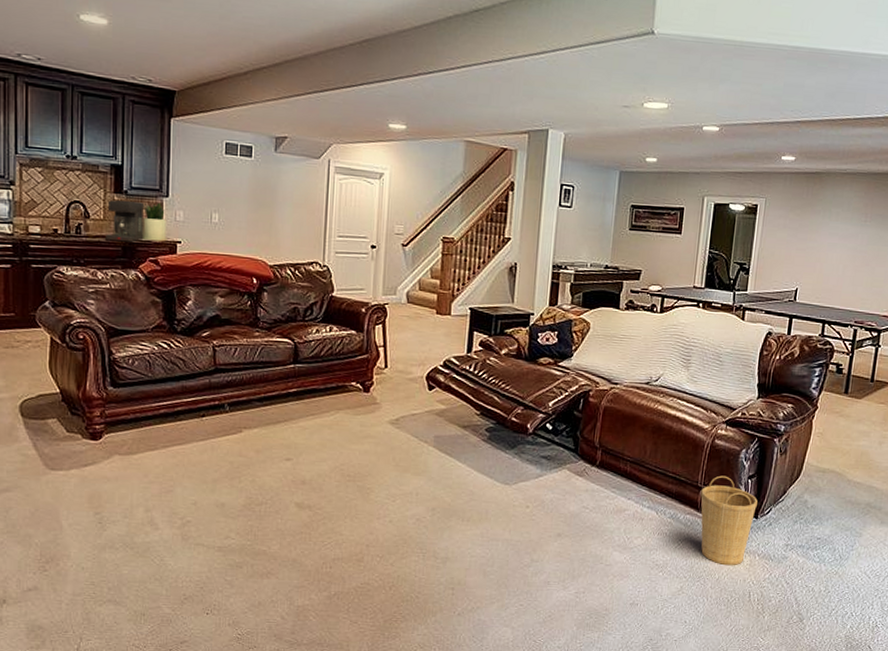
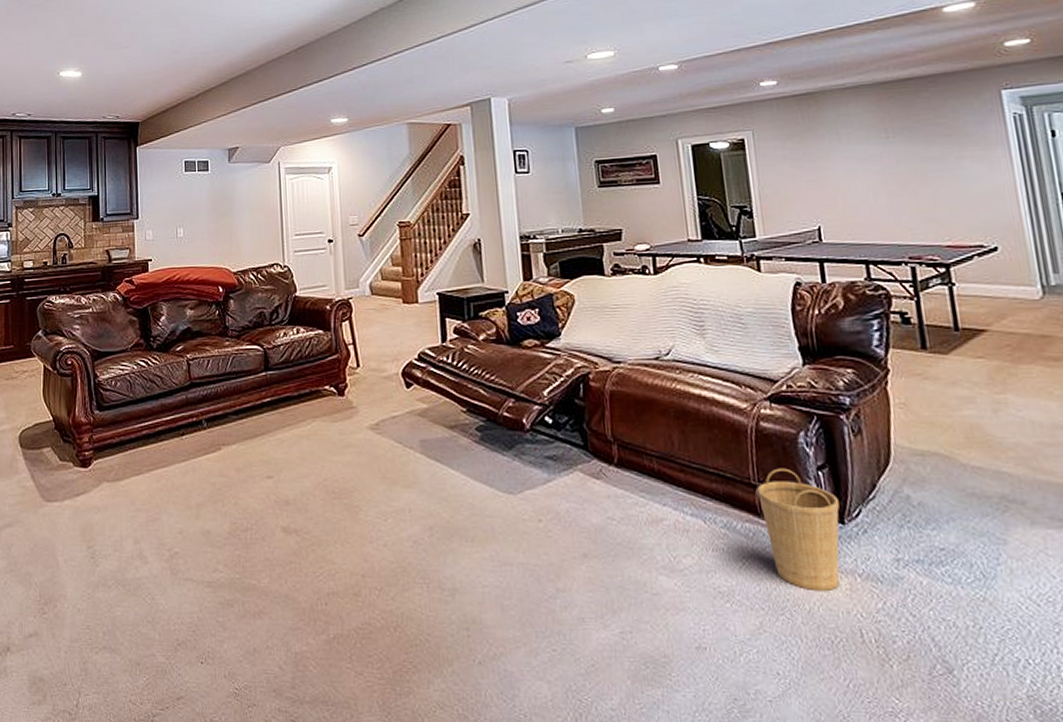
coffee maker: present [105,200,143,242] -> none [87,227,119,267]
planter: present [141,202,169,242] -> none [117,225,141,263]

